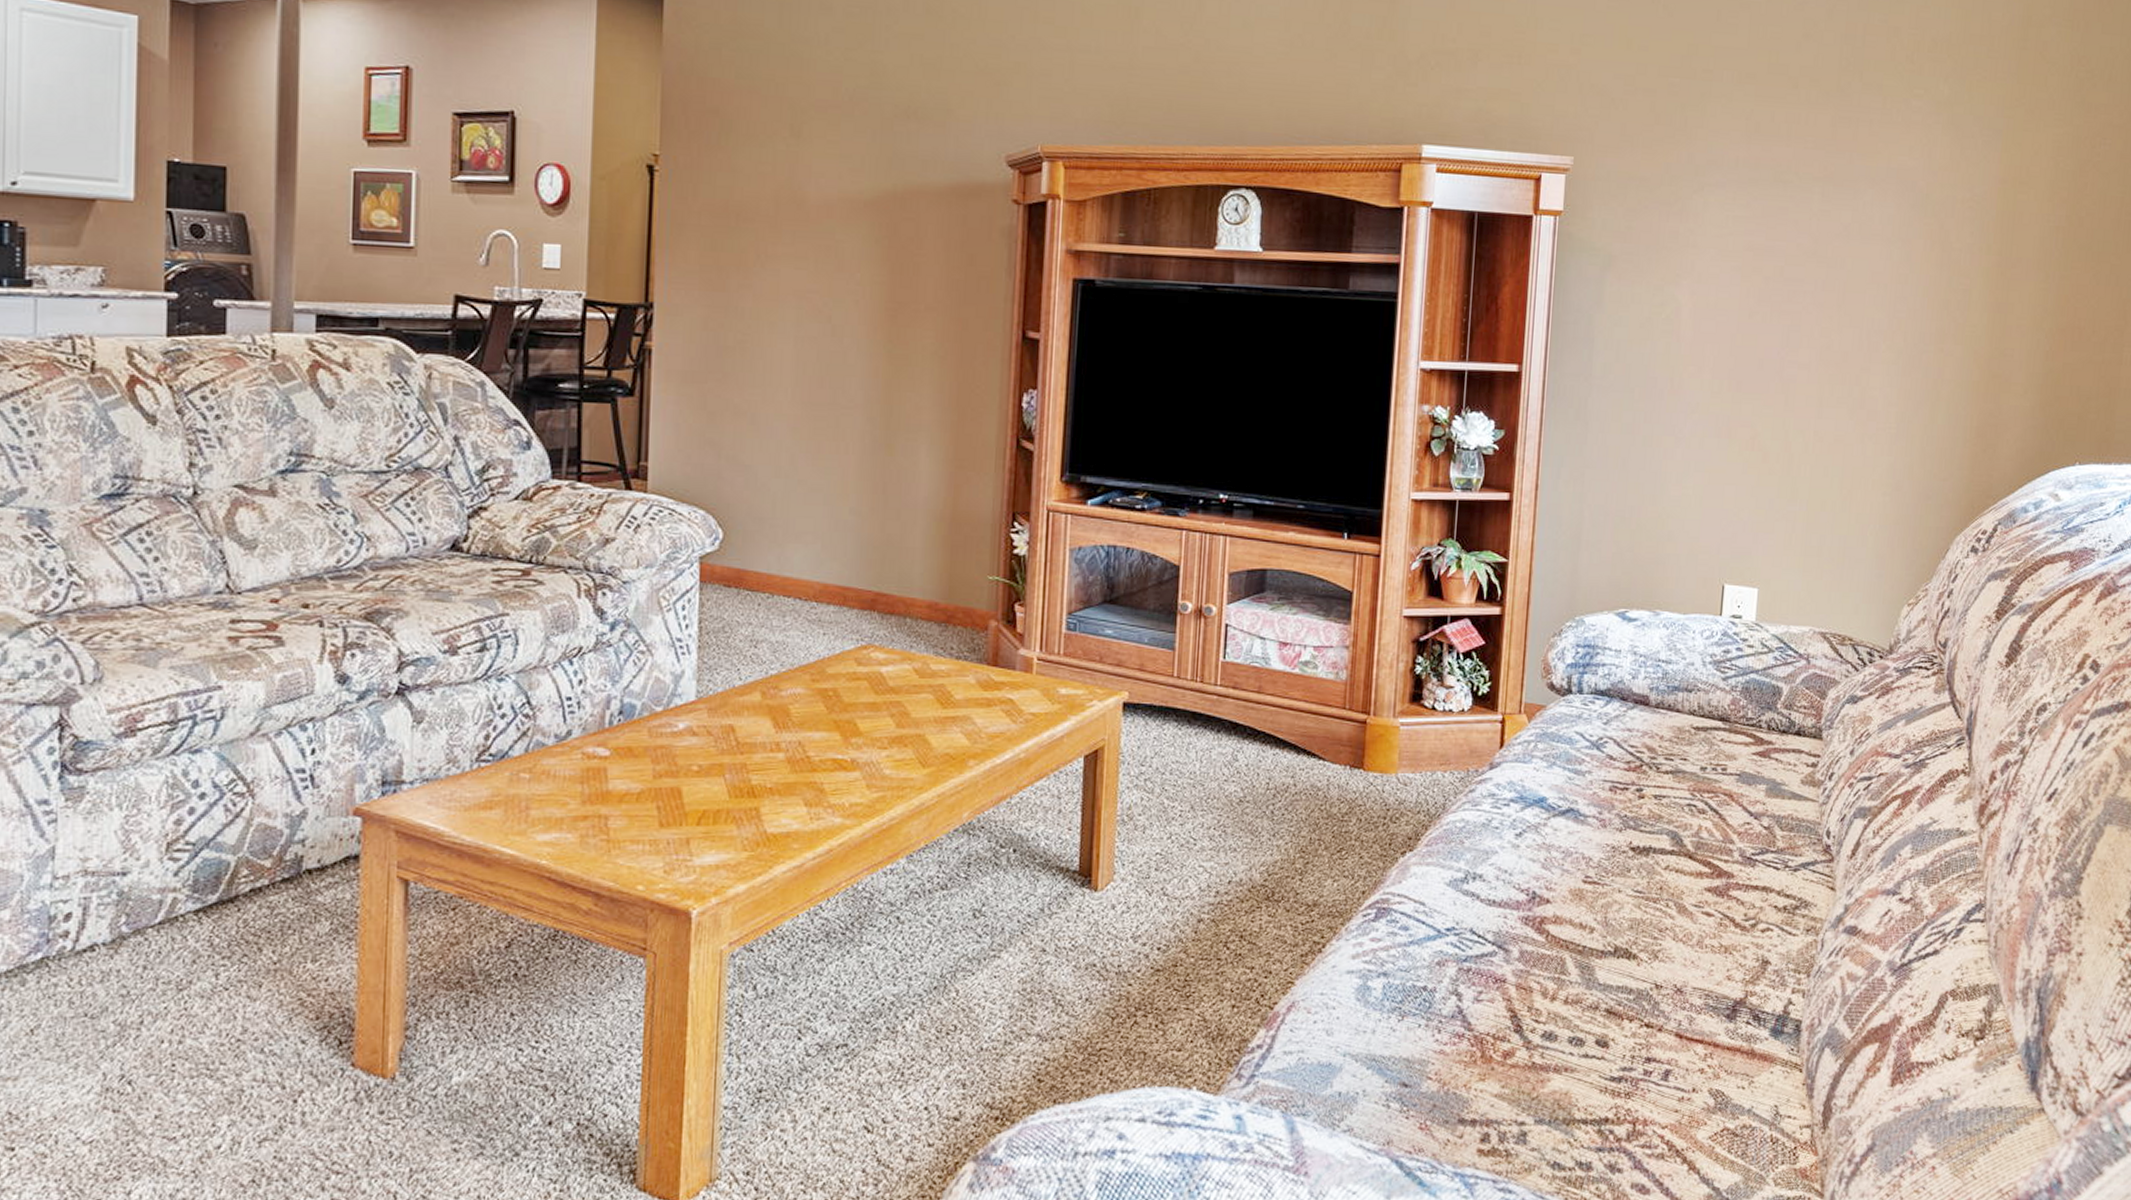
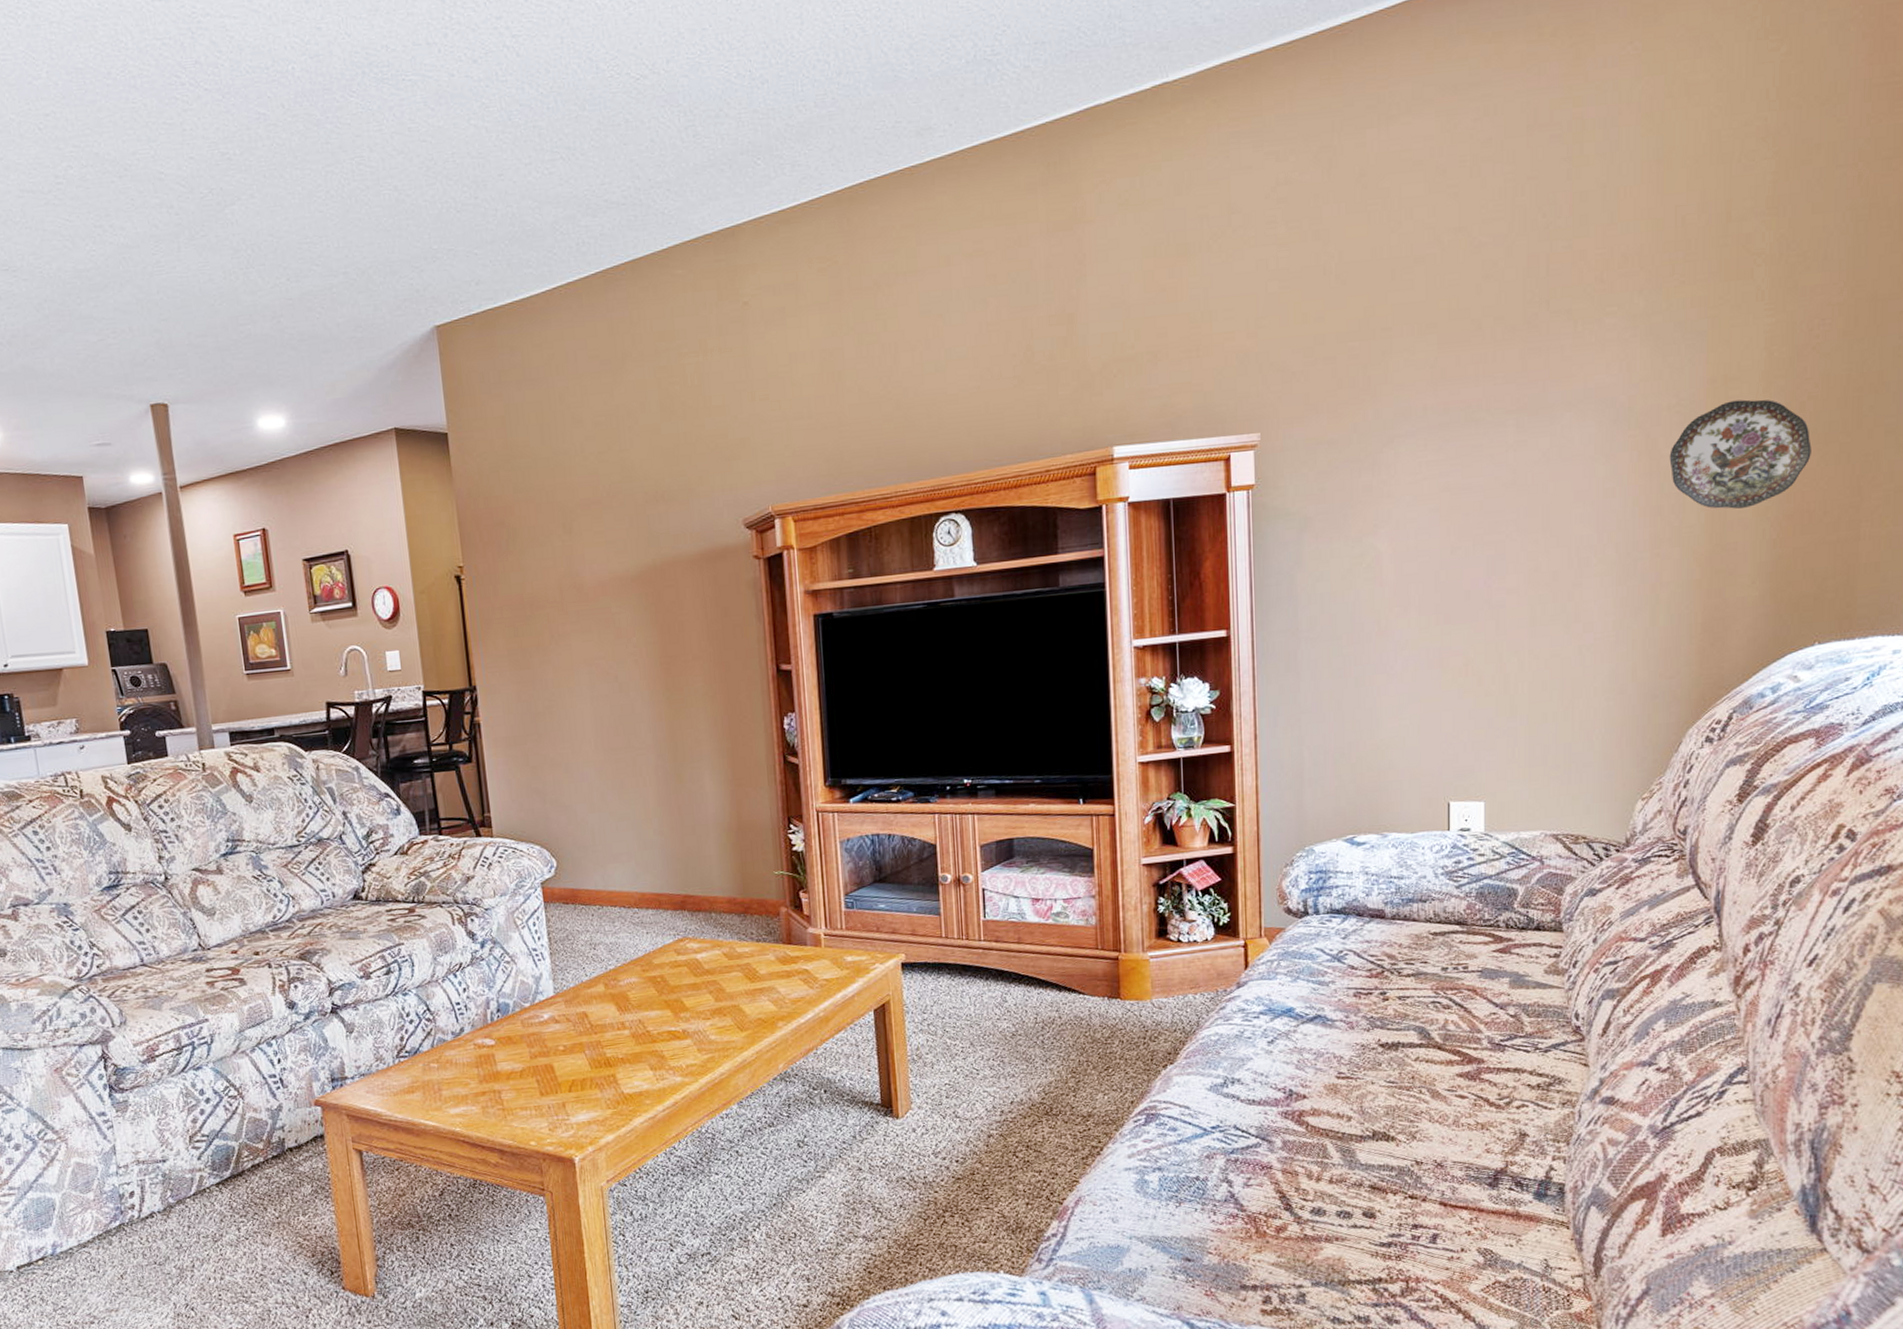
decorative plate: none [1959,204,2086,315] -> present [1669,399,1812,509]

